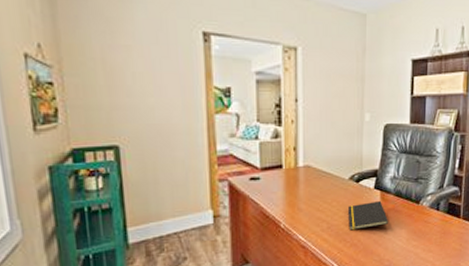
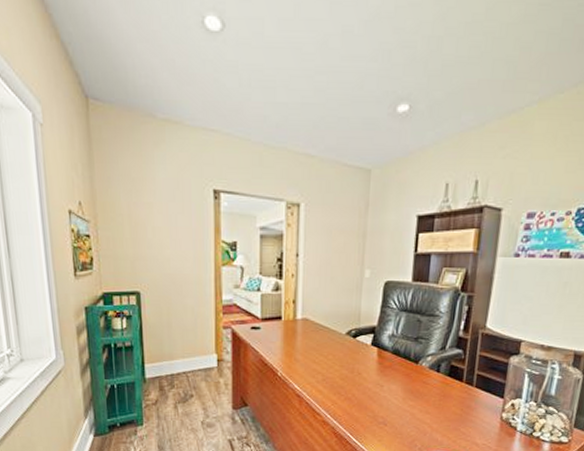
notepad: present [347,200,389,231] -> none [343,357,385,385]

